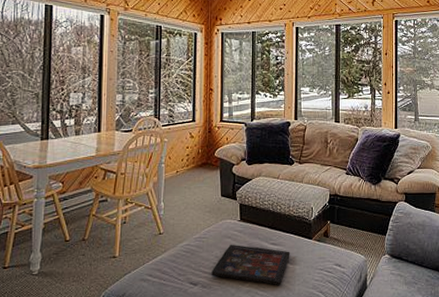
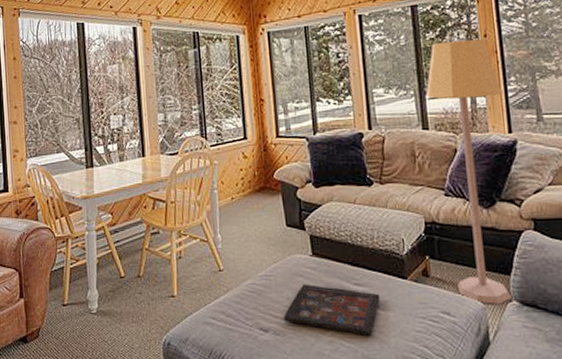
lamp: none [340,55,394,258] -> present [426,38,512,304]

